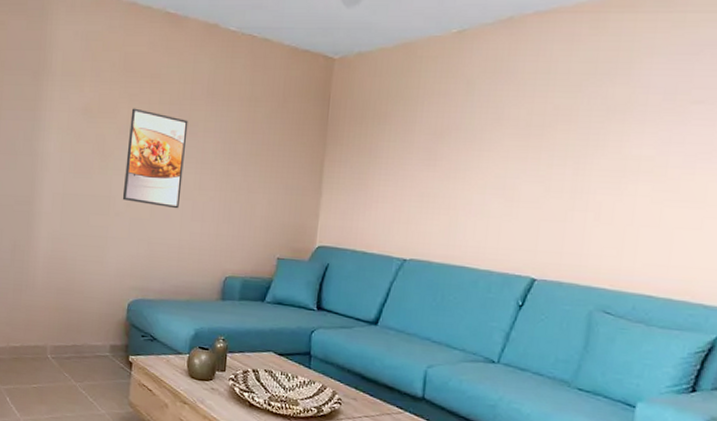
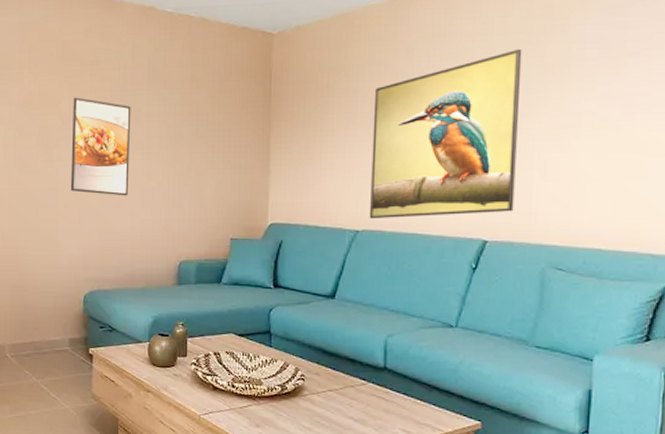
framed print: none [417,89,585,252] -> present [369,48,522,219]

